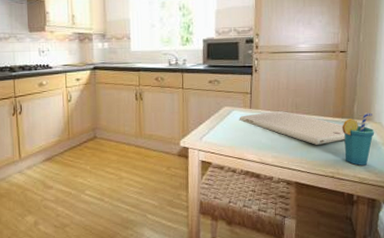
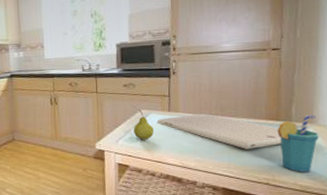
fruit: none [216,106,236,137] -> present [133,110,154,140]

